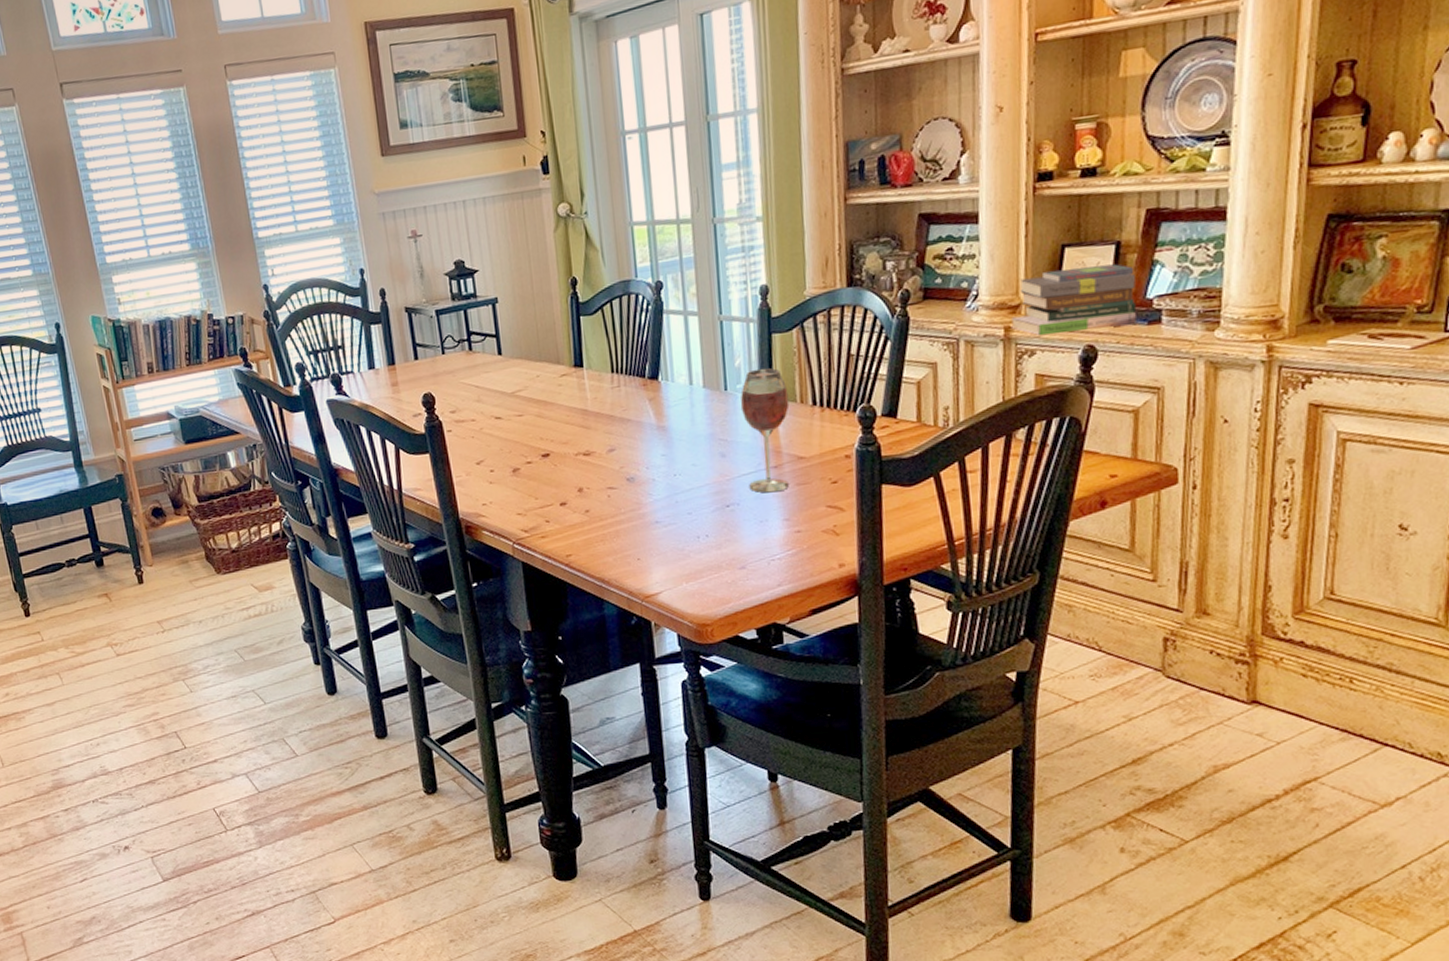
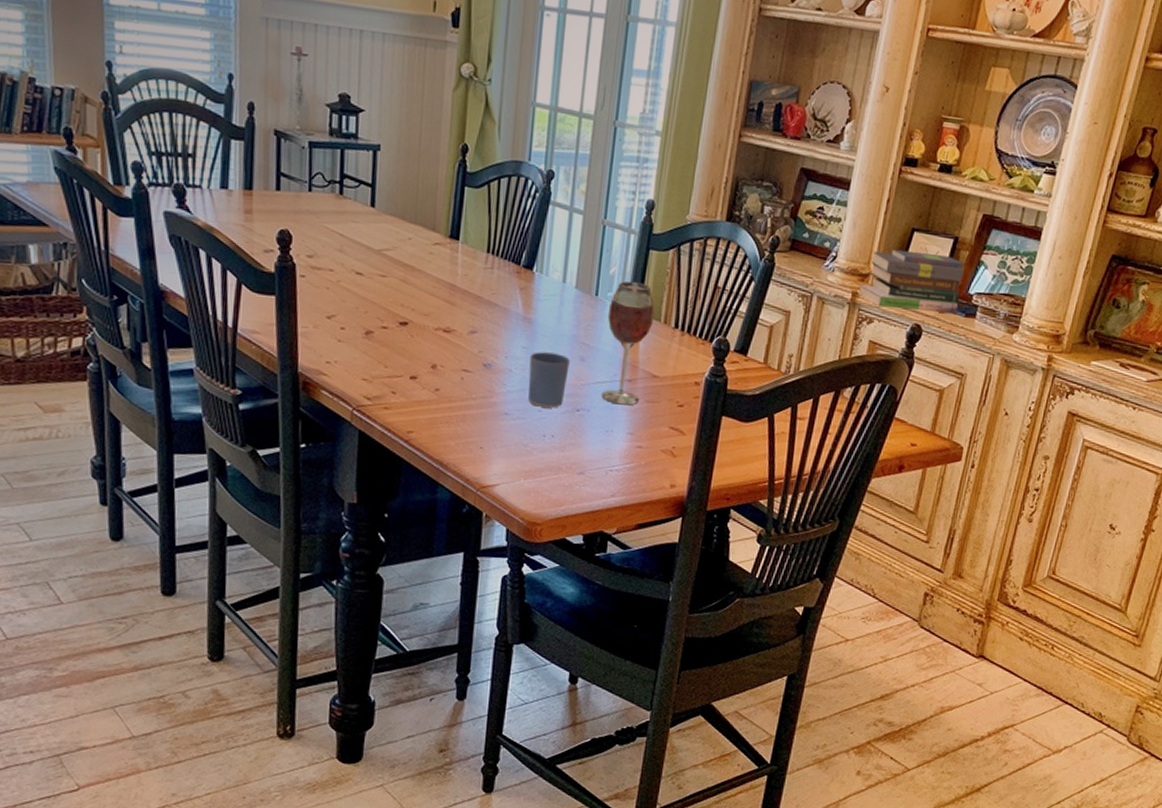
mug: none [670,454,712,510] -> present [528,351,570,408]

